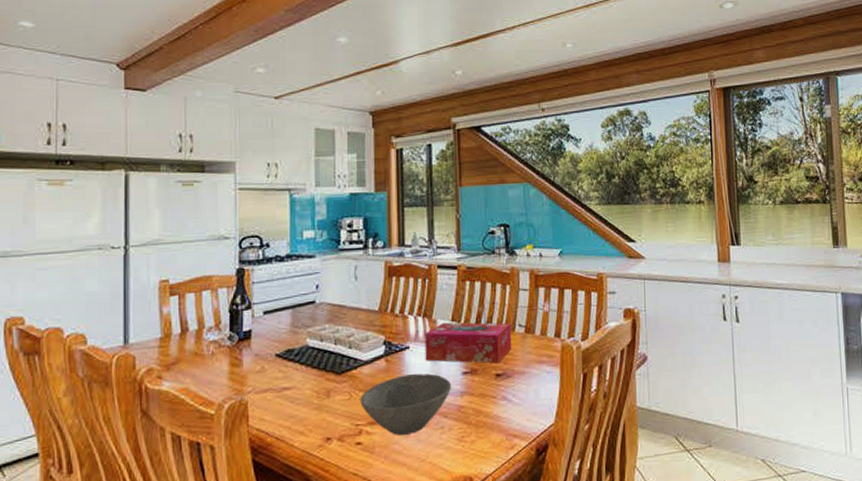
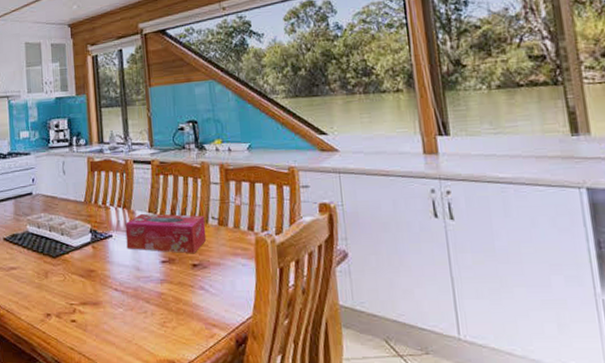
bowl: present [360,373,452,435] -> none [72,261,152,316]

